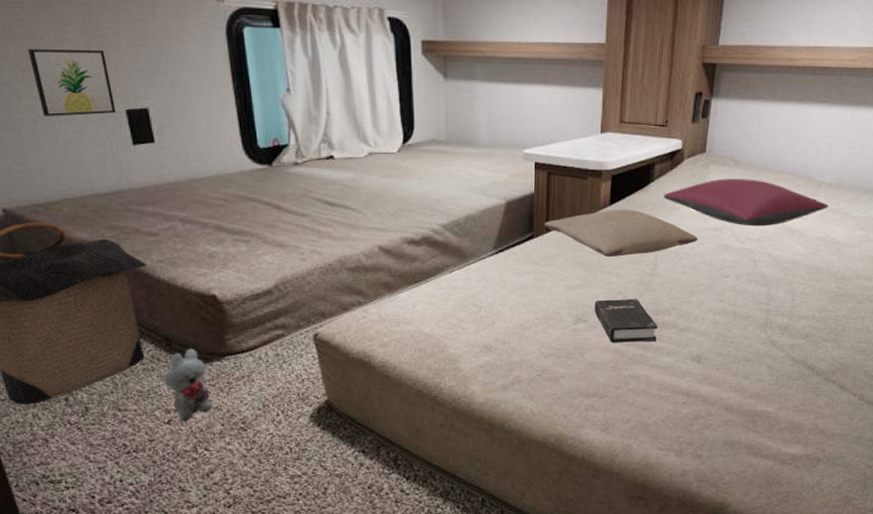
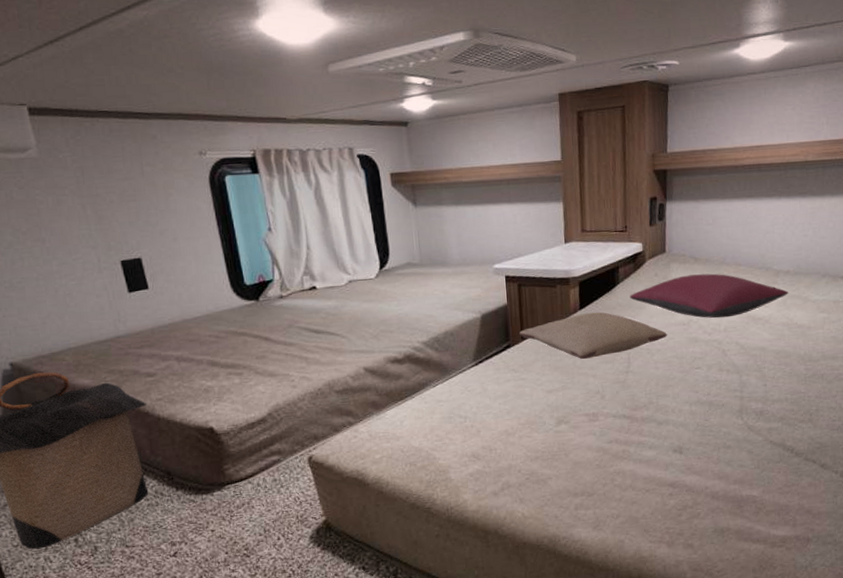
wall art: present [28,49,116,116] -> none [29,208,112,273]
plush toy: present [164,348,213,421] -> none [168,480,216,553]
hardback book: present [594,298,658,342] -> none [574,396,638,441]

